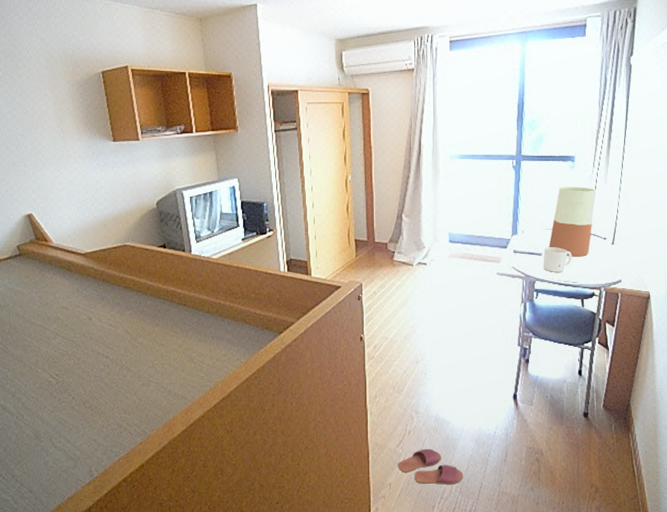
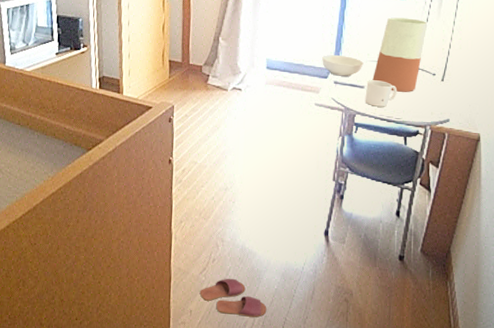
bowl: none [501,225,540,245] -> present [322,54,364,77]

